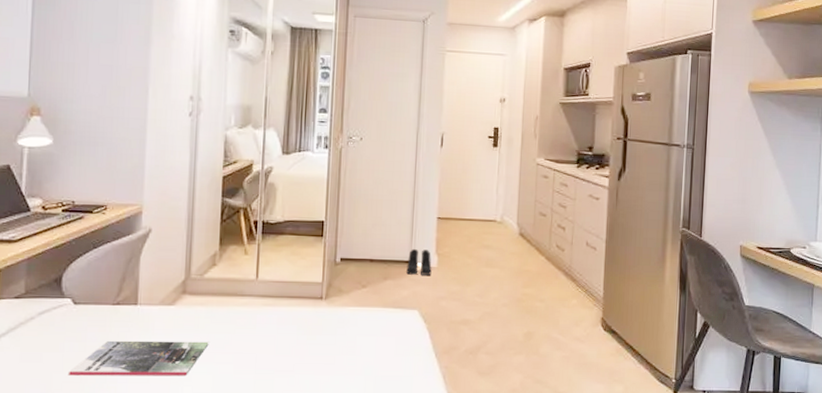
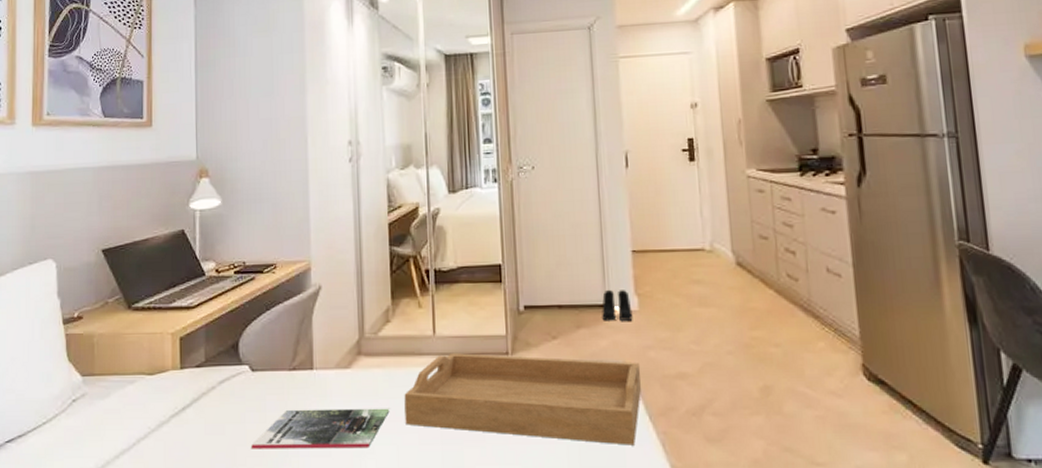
serving tray: none [223,296,433,377] -> present [404,353,642,446]

